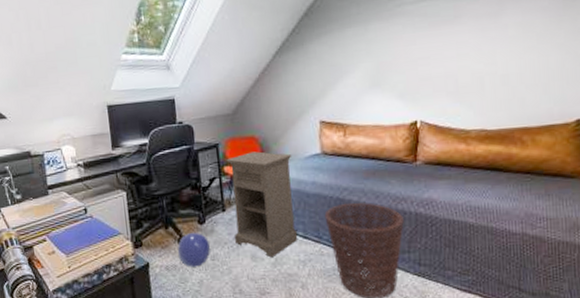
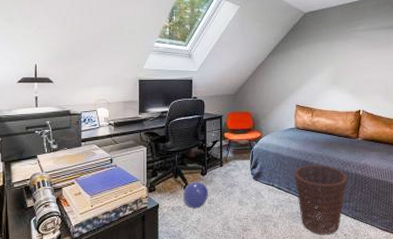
nightstand: present [226,151,297,258] -> none [227,123,275,203]

